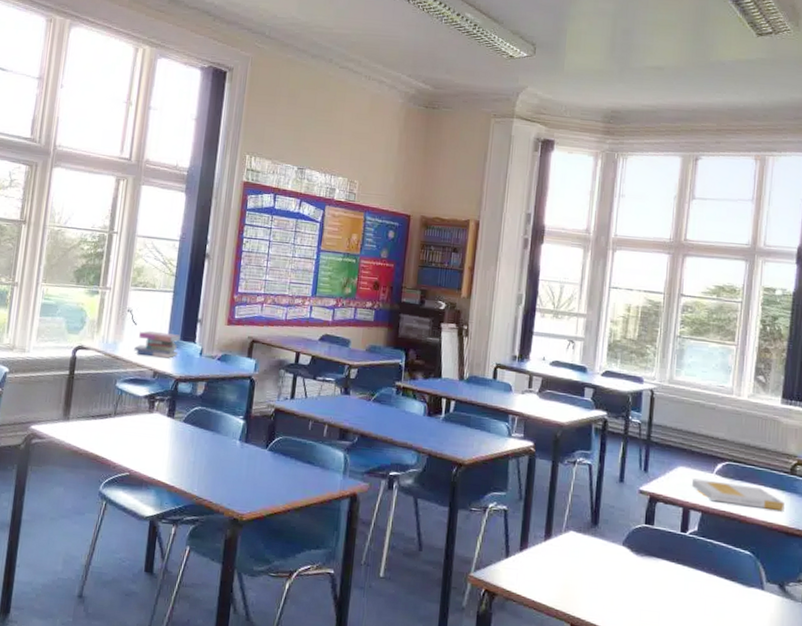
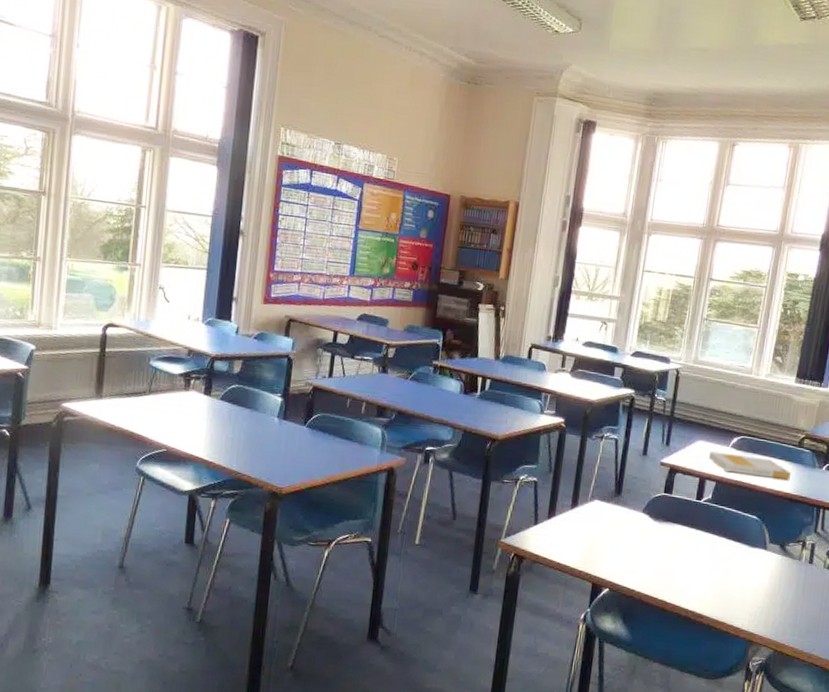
books: present [134,330,181,359] -> none [167,308,216,337]

